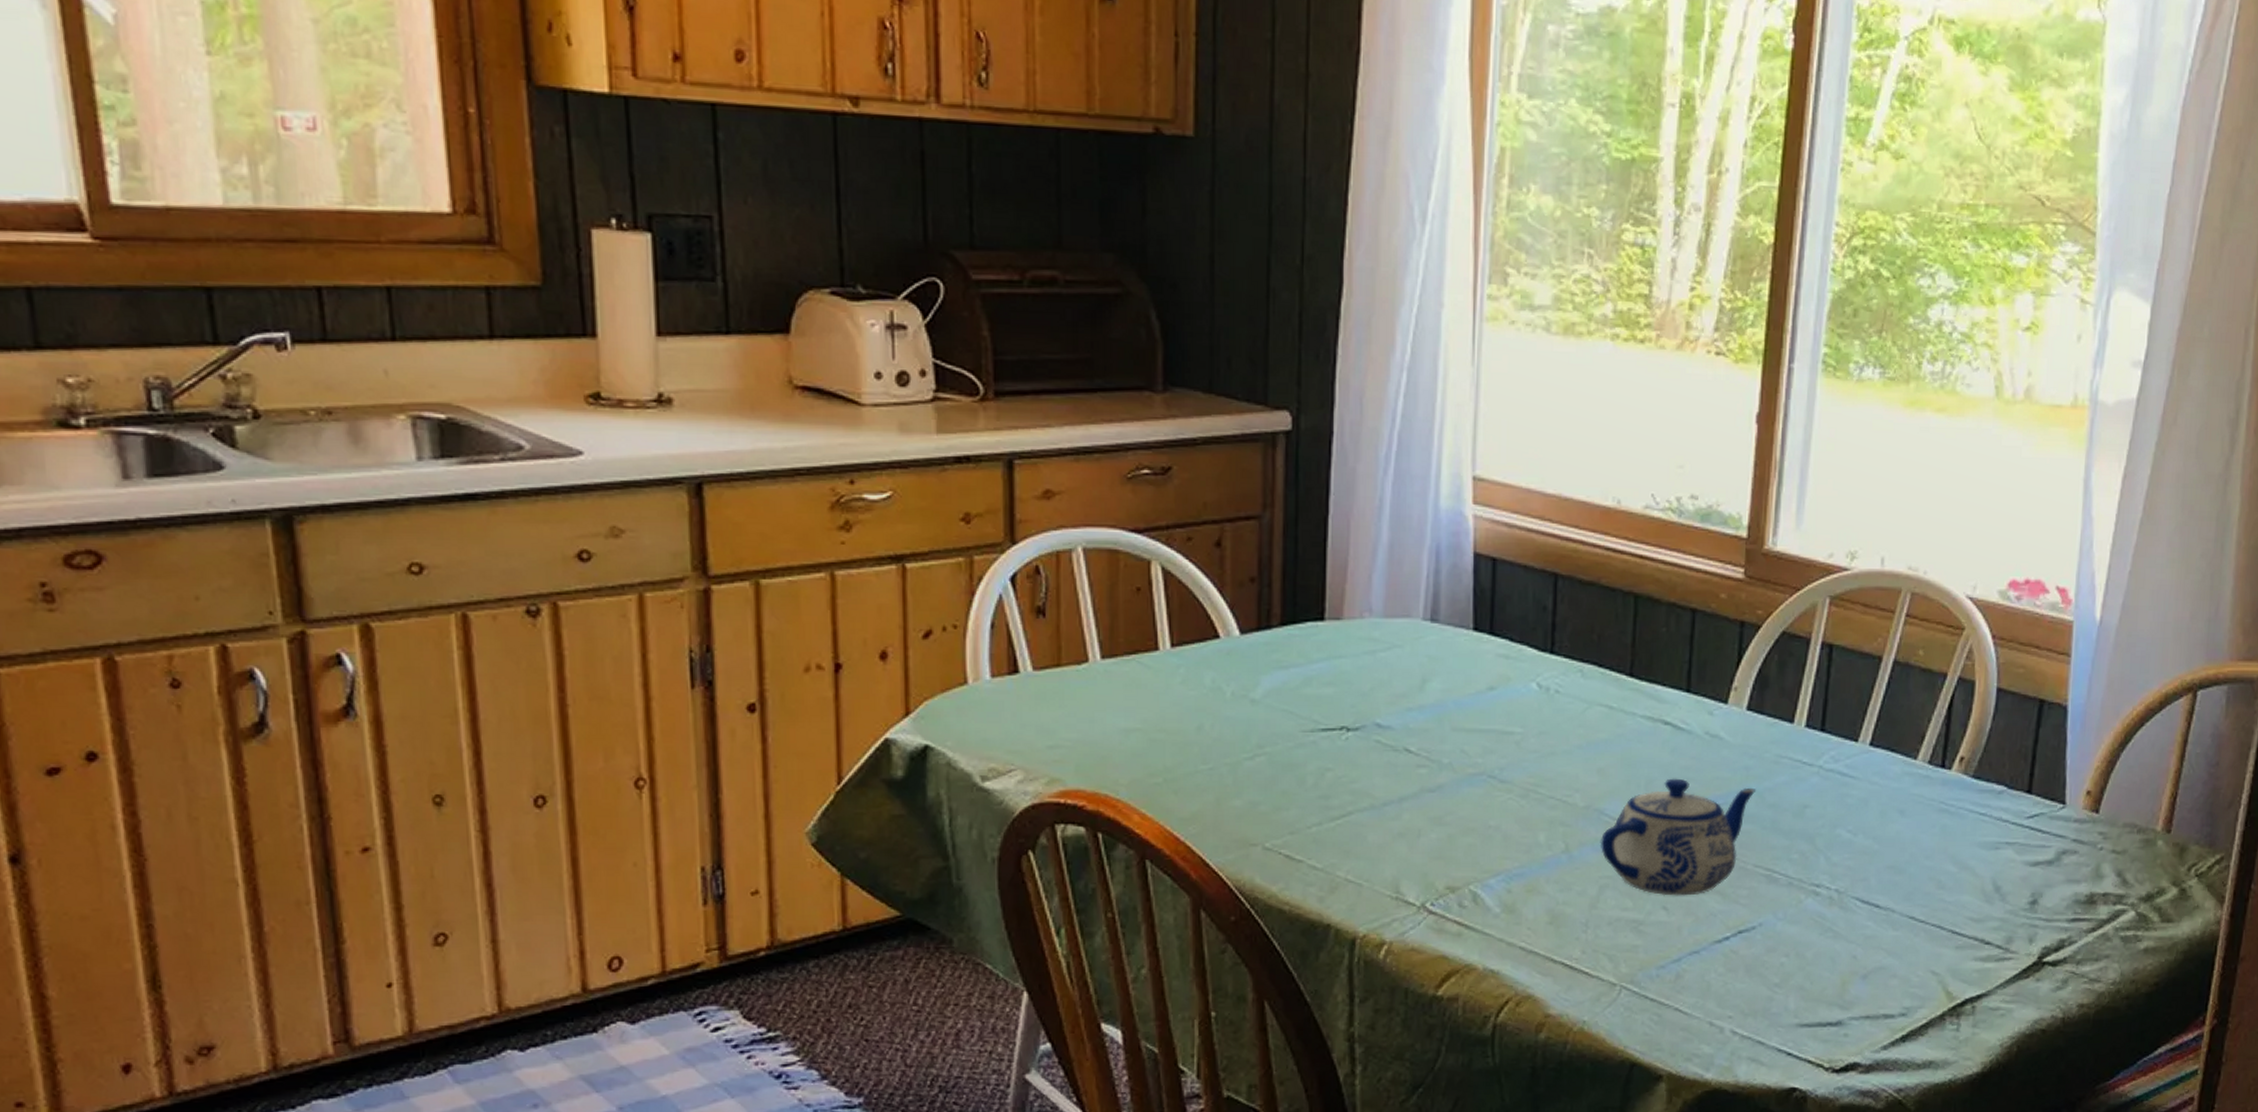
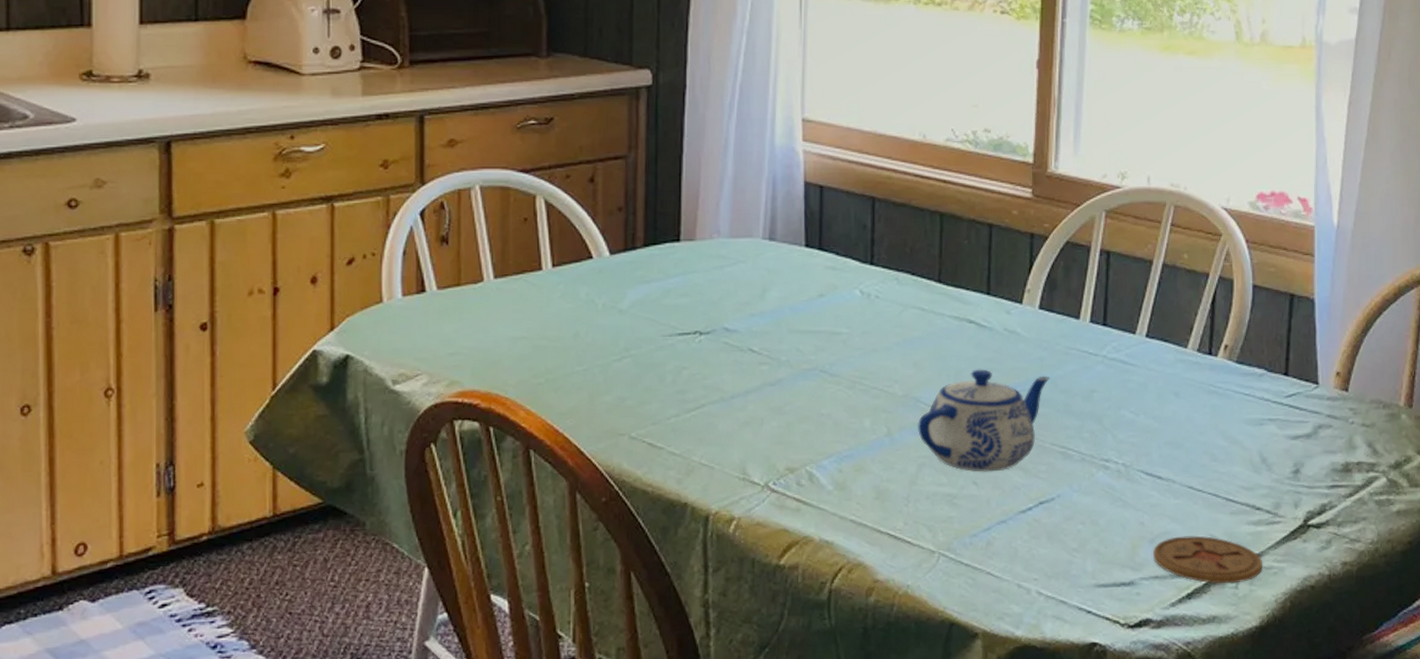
coaster: none [1864,972,1989,1026] -> present [1152,535,1262,584]

